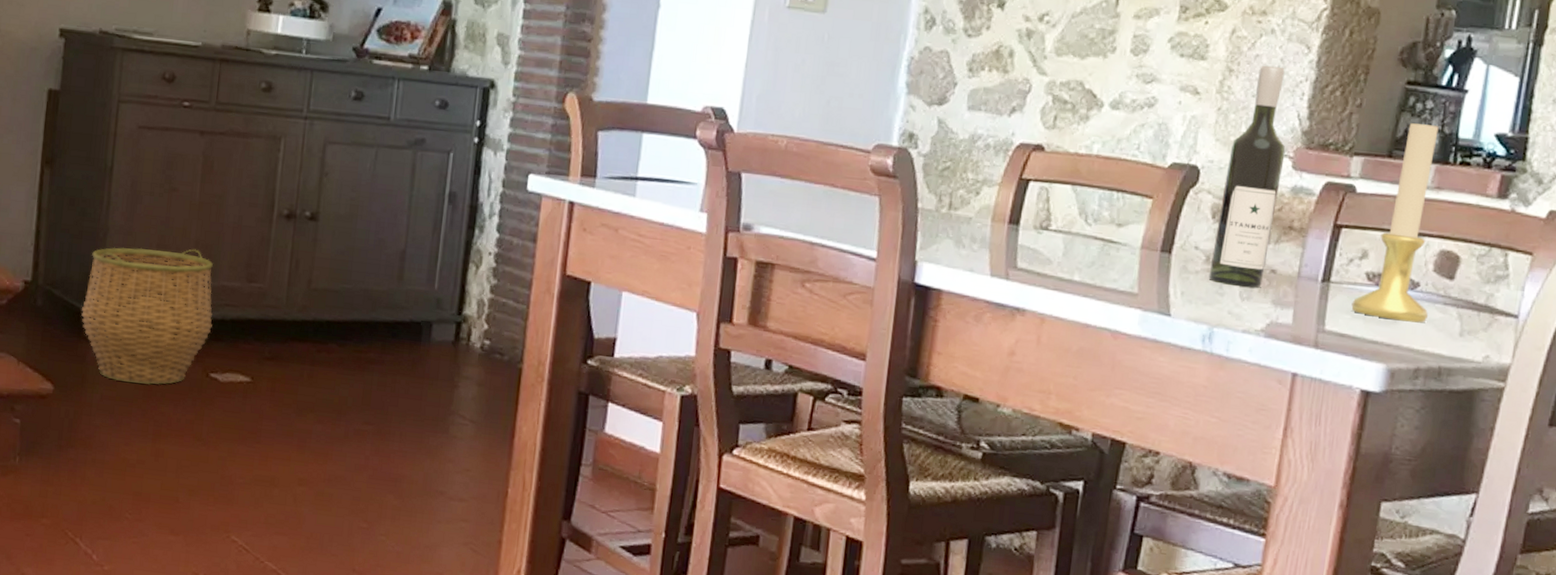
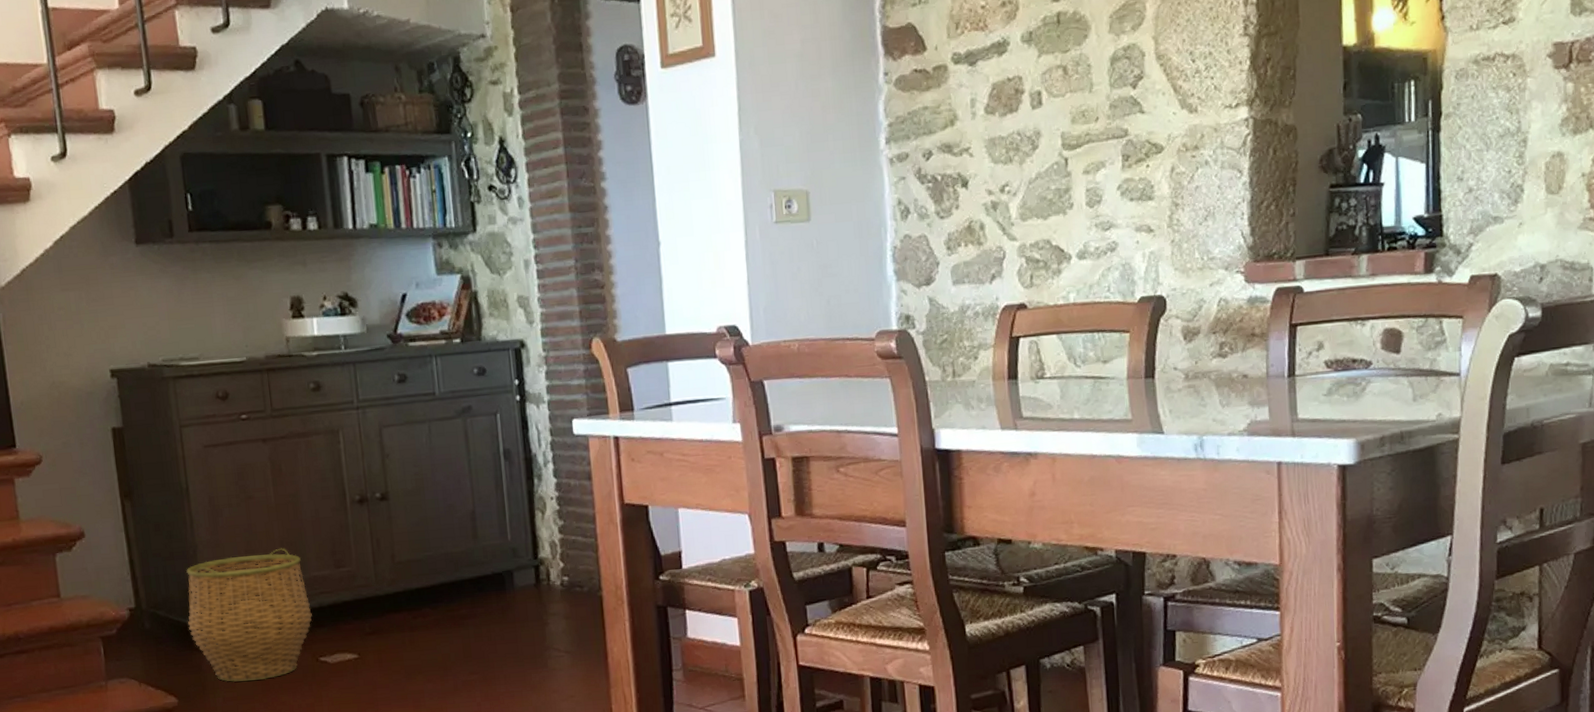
bottle: present [1208,65,1286,289] -> none [1189,193,1238,397]
candle holder: present [1351,117,1439,323] -> none [1317,214,1384,399]

